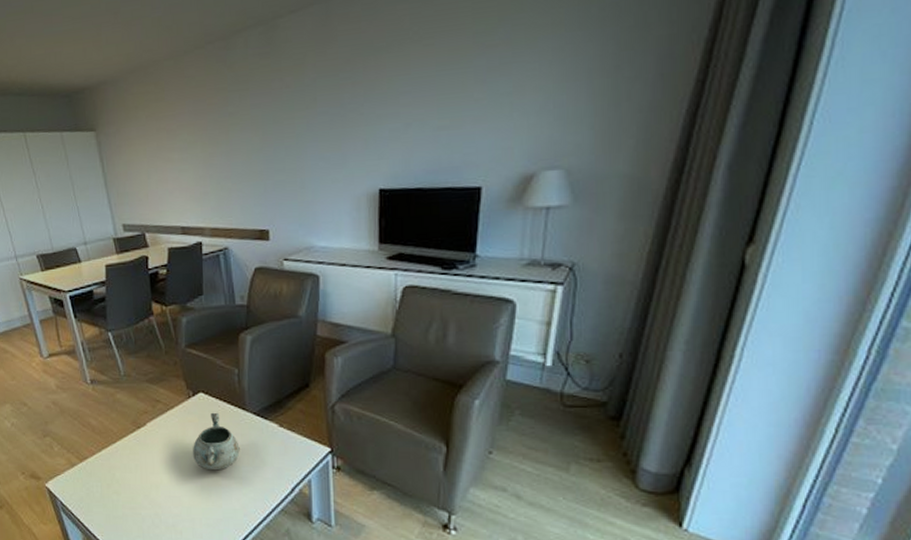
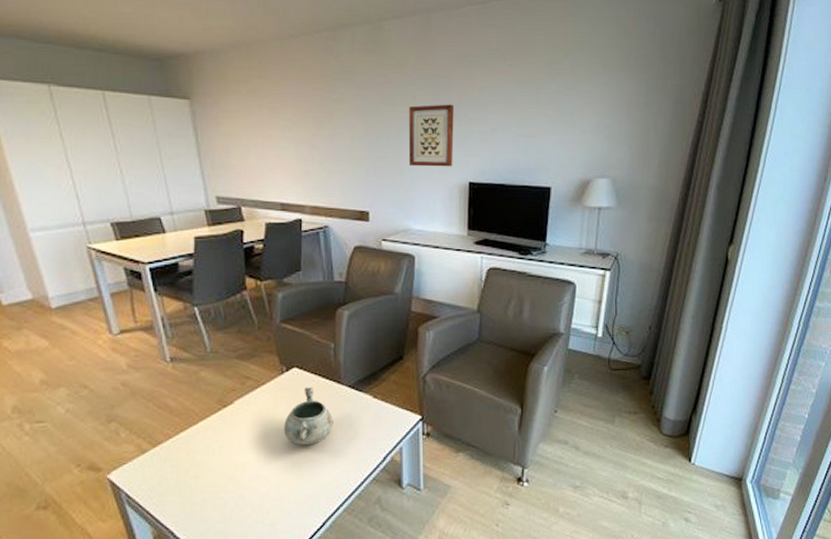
wall art: none [309,101,361,177] -> present [409,104,454,167]

